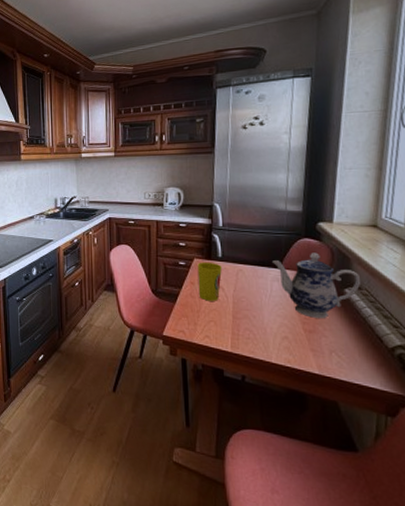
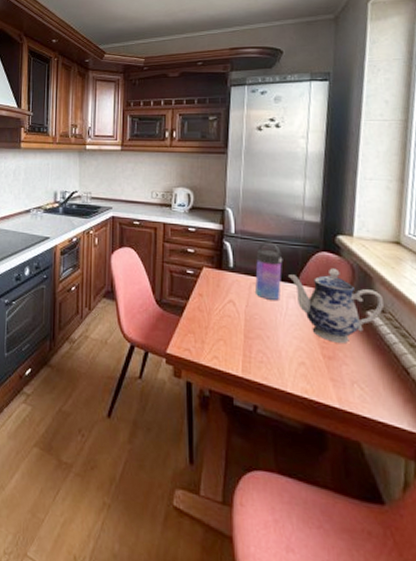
cup: present [197,262,222,301] -> none [206,271,233,317]
water bottle: none [241,232,268,284] -> present [254,242,283,300]

